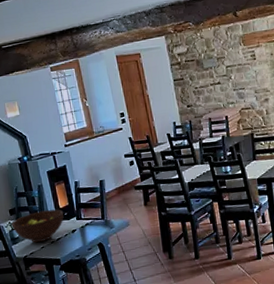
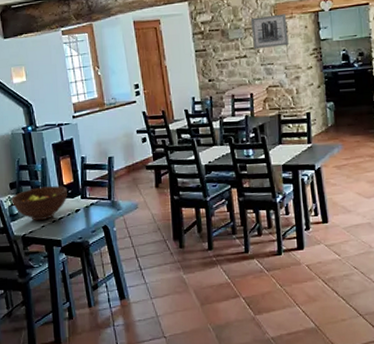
wall art: none [222,43,257,77] -> present [250,14,289,50]

